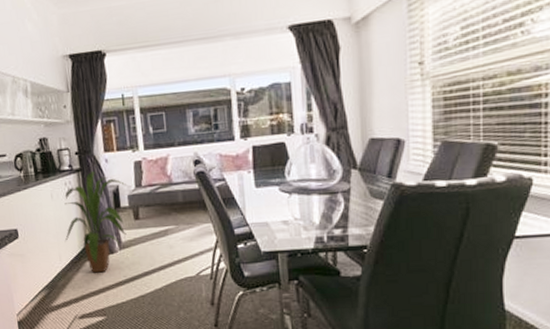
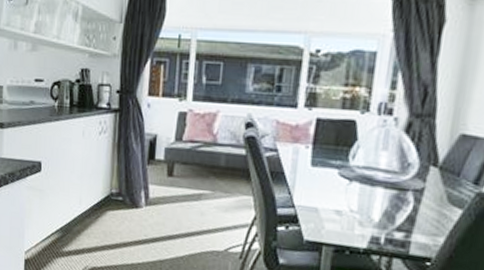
house plant: present [64,171,127,273] -> none [89,115,166,227]

